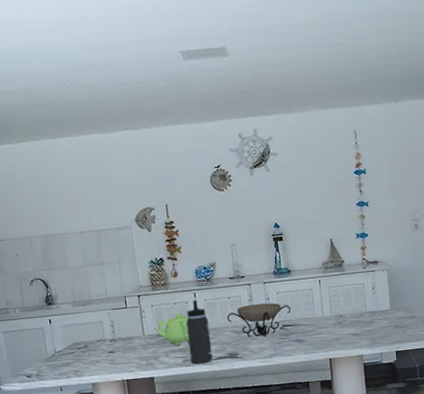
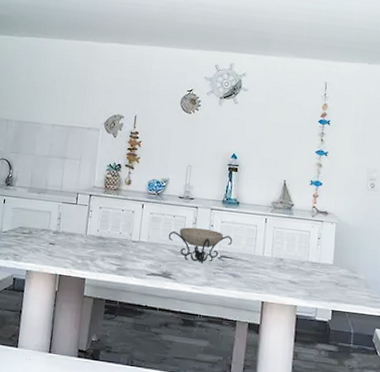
teapot: present [156,313,190,346] -> none [99,220,132,252]
thermos bottle: present [186,300,213,365] -> none [124,211,151,277]

